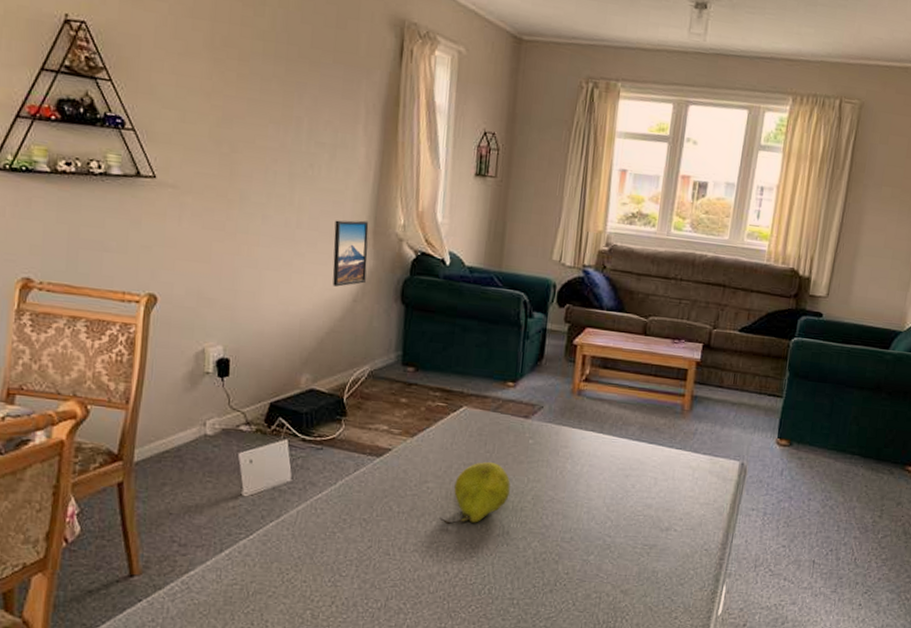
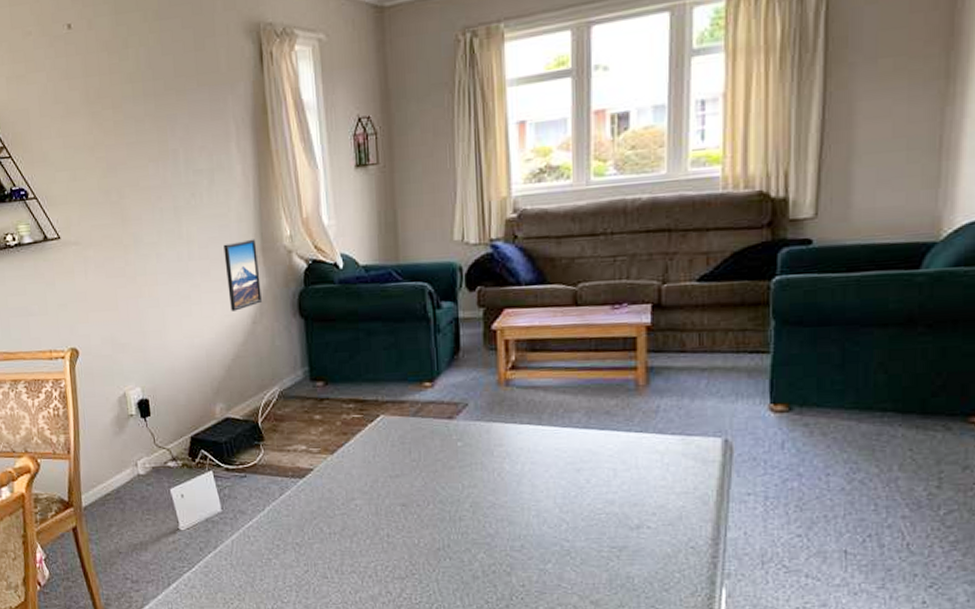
fruit: present [439,461,511,525] -> none [373,470,444,542]

